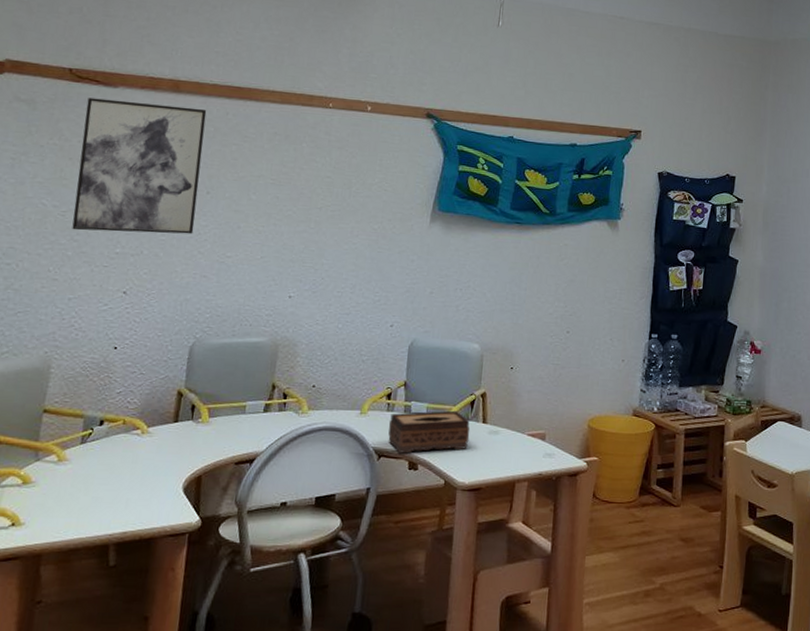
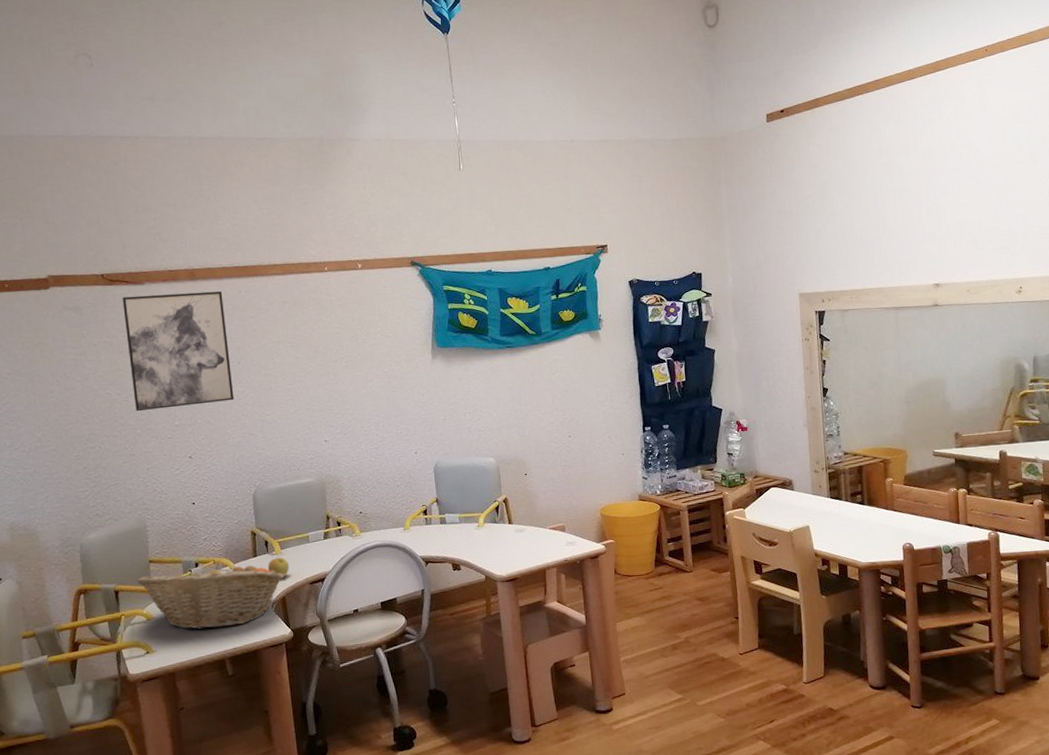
fruit basket: none [22,422,207,505] -> present [137,561,285,630]
apple: none [187,427,216,452] -> present [267,557,290,577]
tissue box: present [388,410,471,454] -> none [429,516,500,558]

